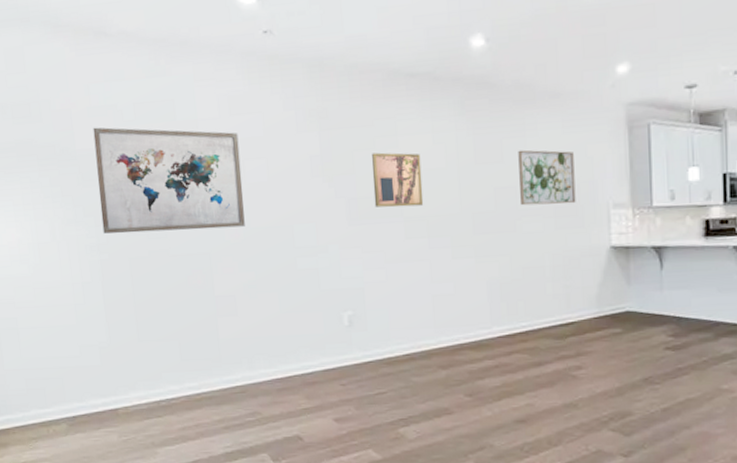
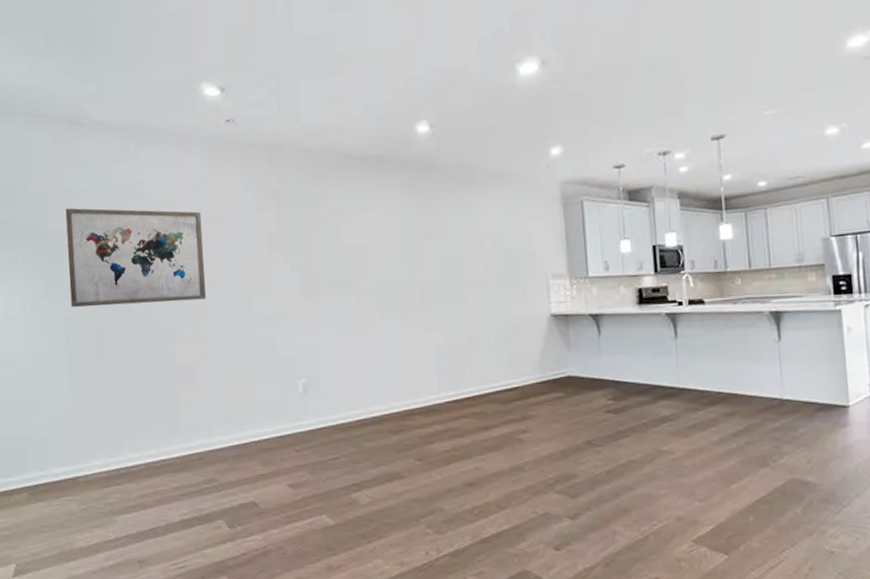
wall art: present [372,152,424,208] -> none [325,229,374,280]
wall art: present [518,149,576,206] -> none [462,225,517,277]

